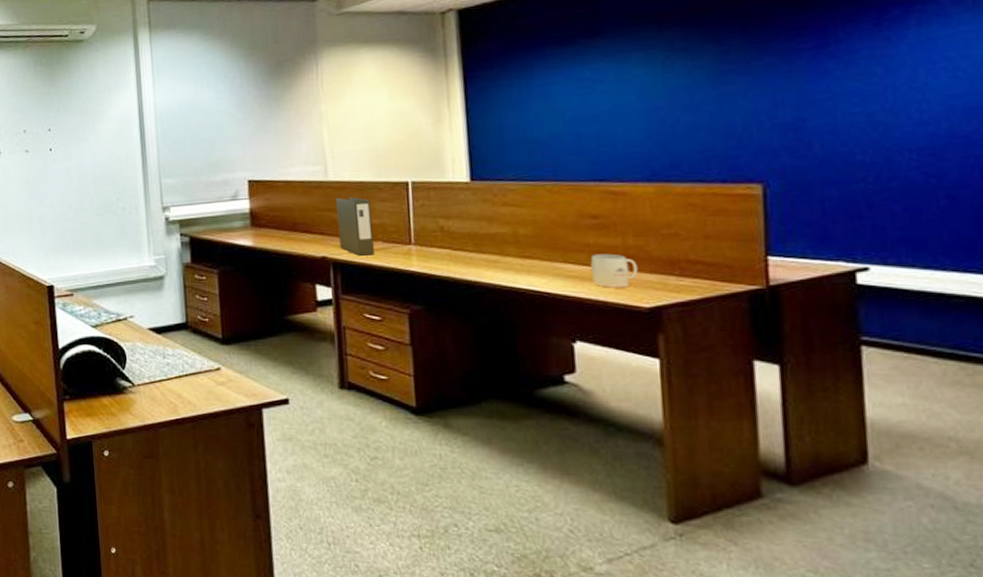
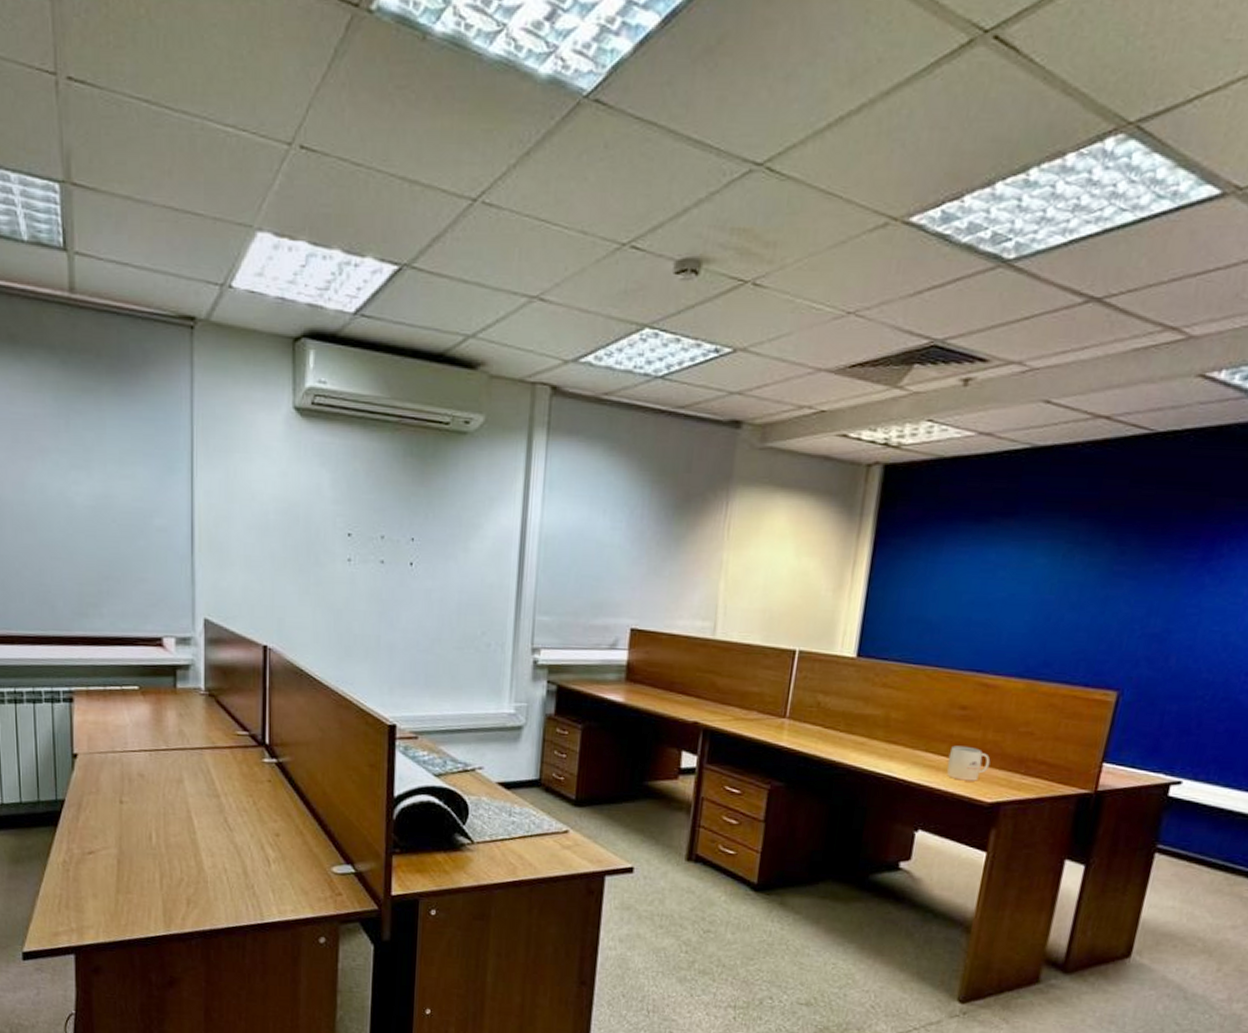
binder: present [336,196,374,256] -> none [714,658,754,725]

